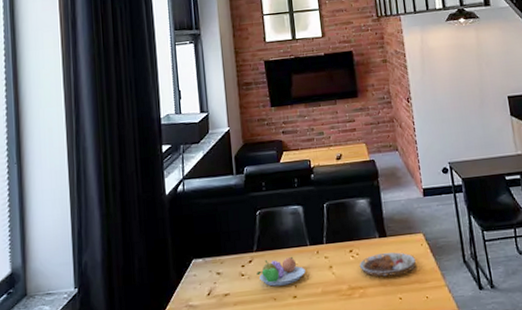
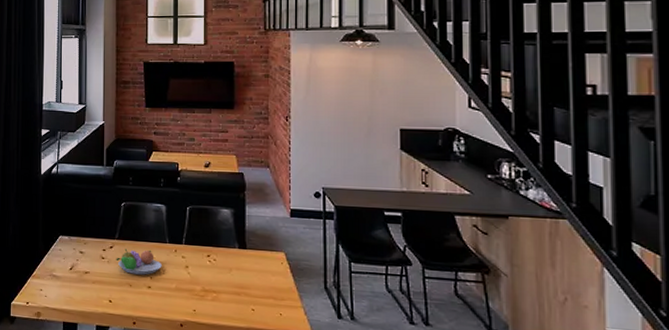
plate: present [359,252,416,277] -> none [215,263,273,289]

